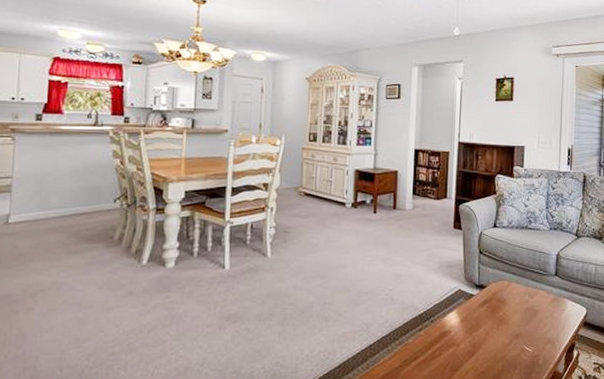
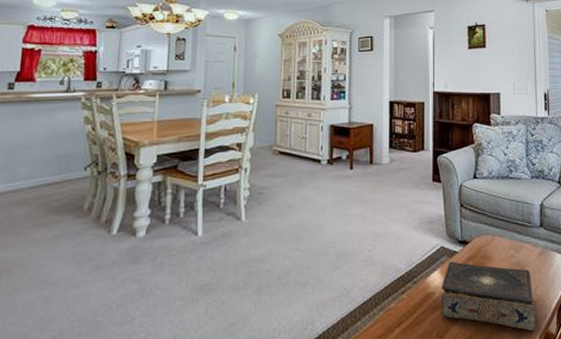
book: none [456,303,545,369] -> present [441,261,535,331]

